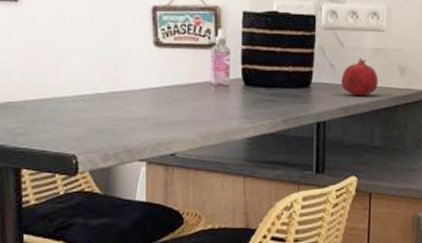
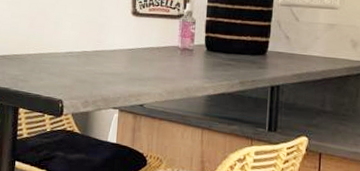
fruit: present [341,58,378,95] -> none [295,31,331,65]

